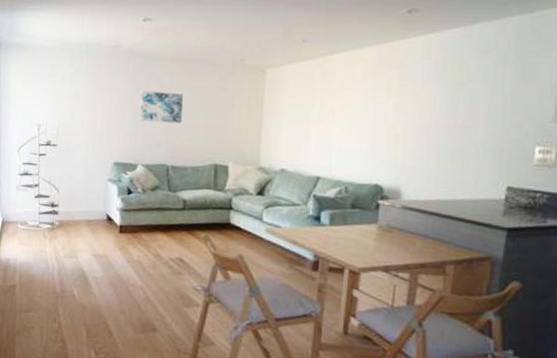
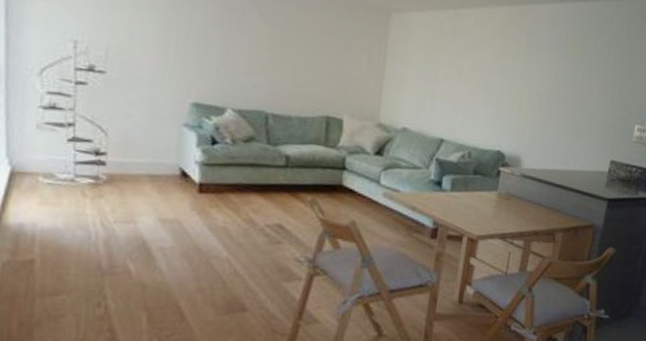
wall art: present [139,90,183,124] -> none [230,15,290,64]

